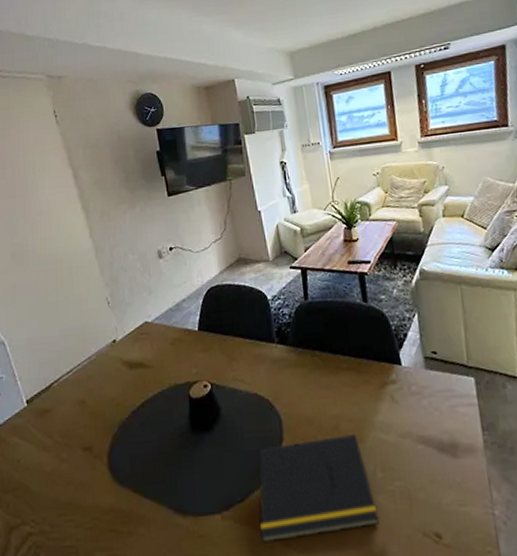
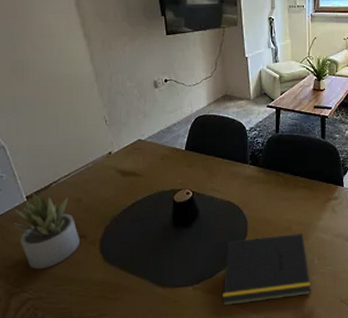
succulent plant: none [13,396,85,493] -> present [13,193,79,269]

